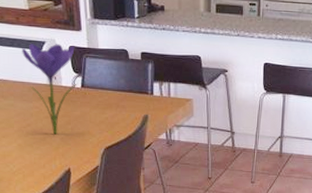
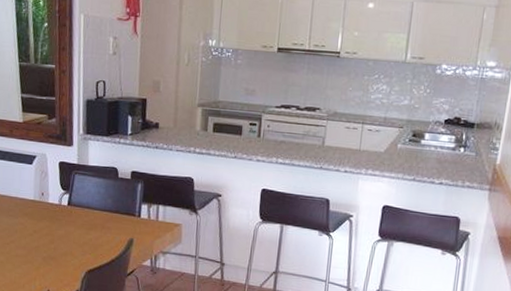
flower: present [22,44,77,134] -> none [12,158,65,253]

